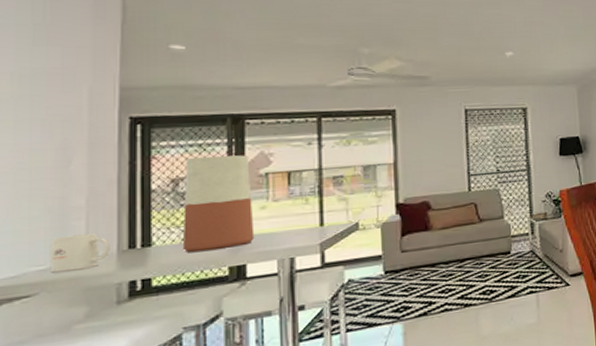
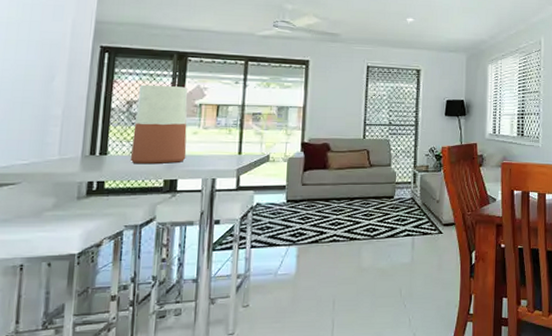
mug: present [50,233,110,274] -> none [31,138,77,169]

